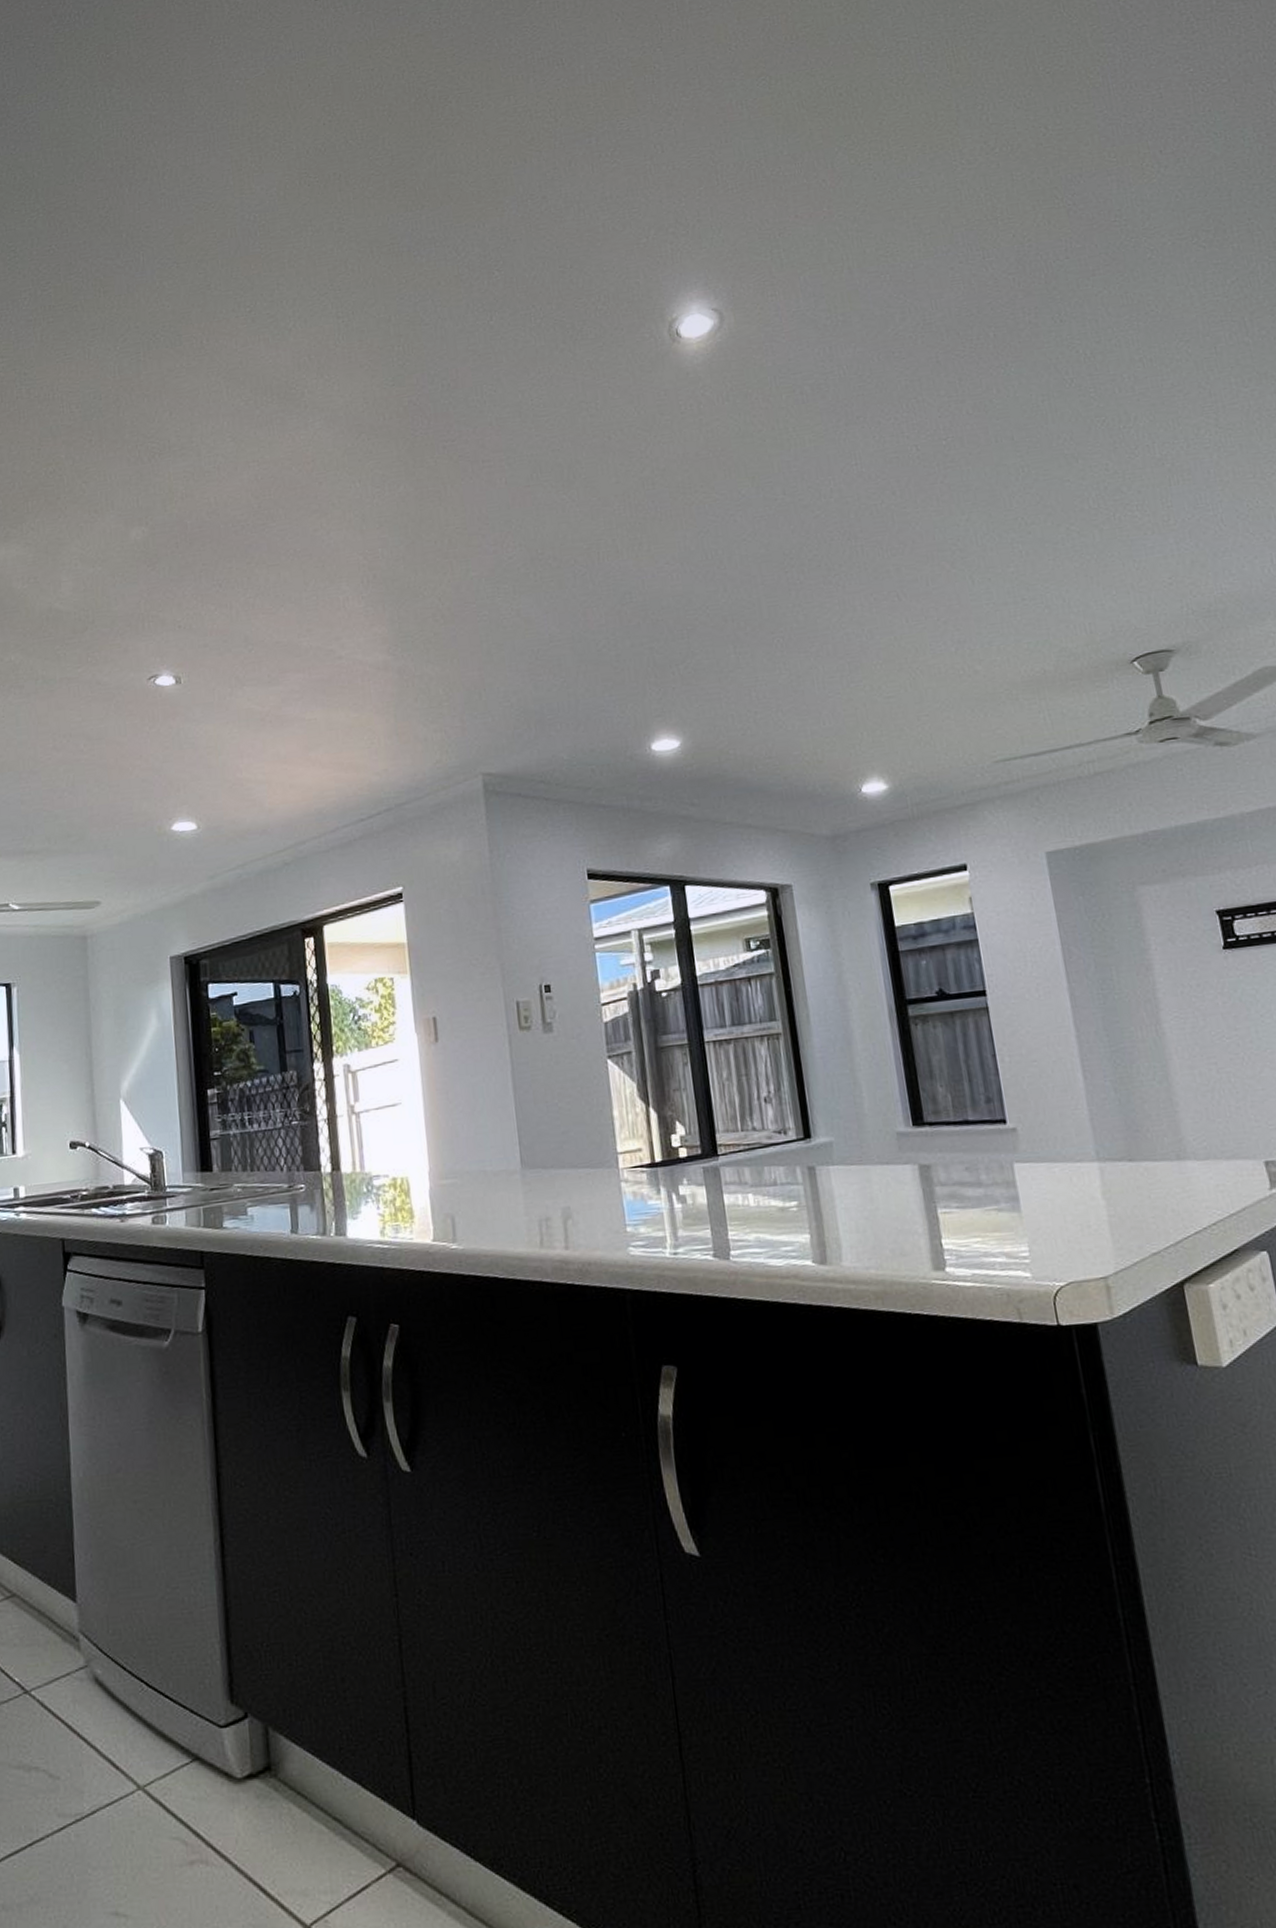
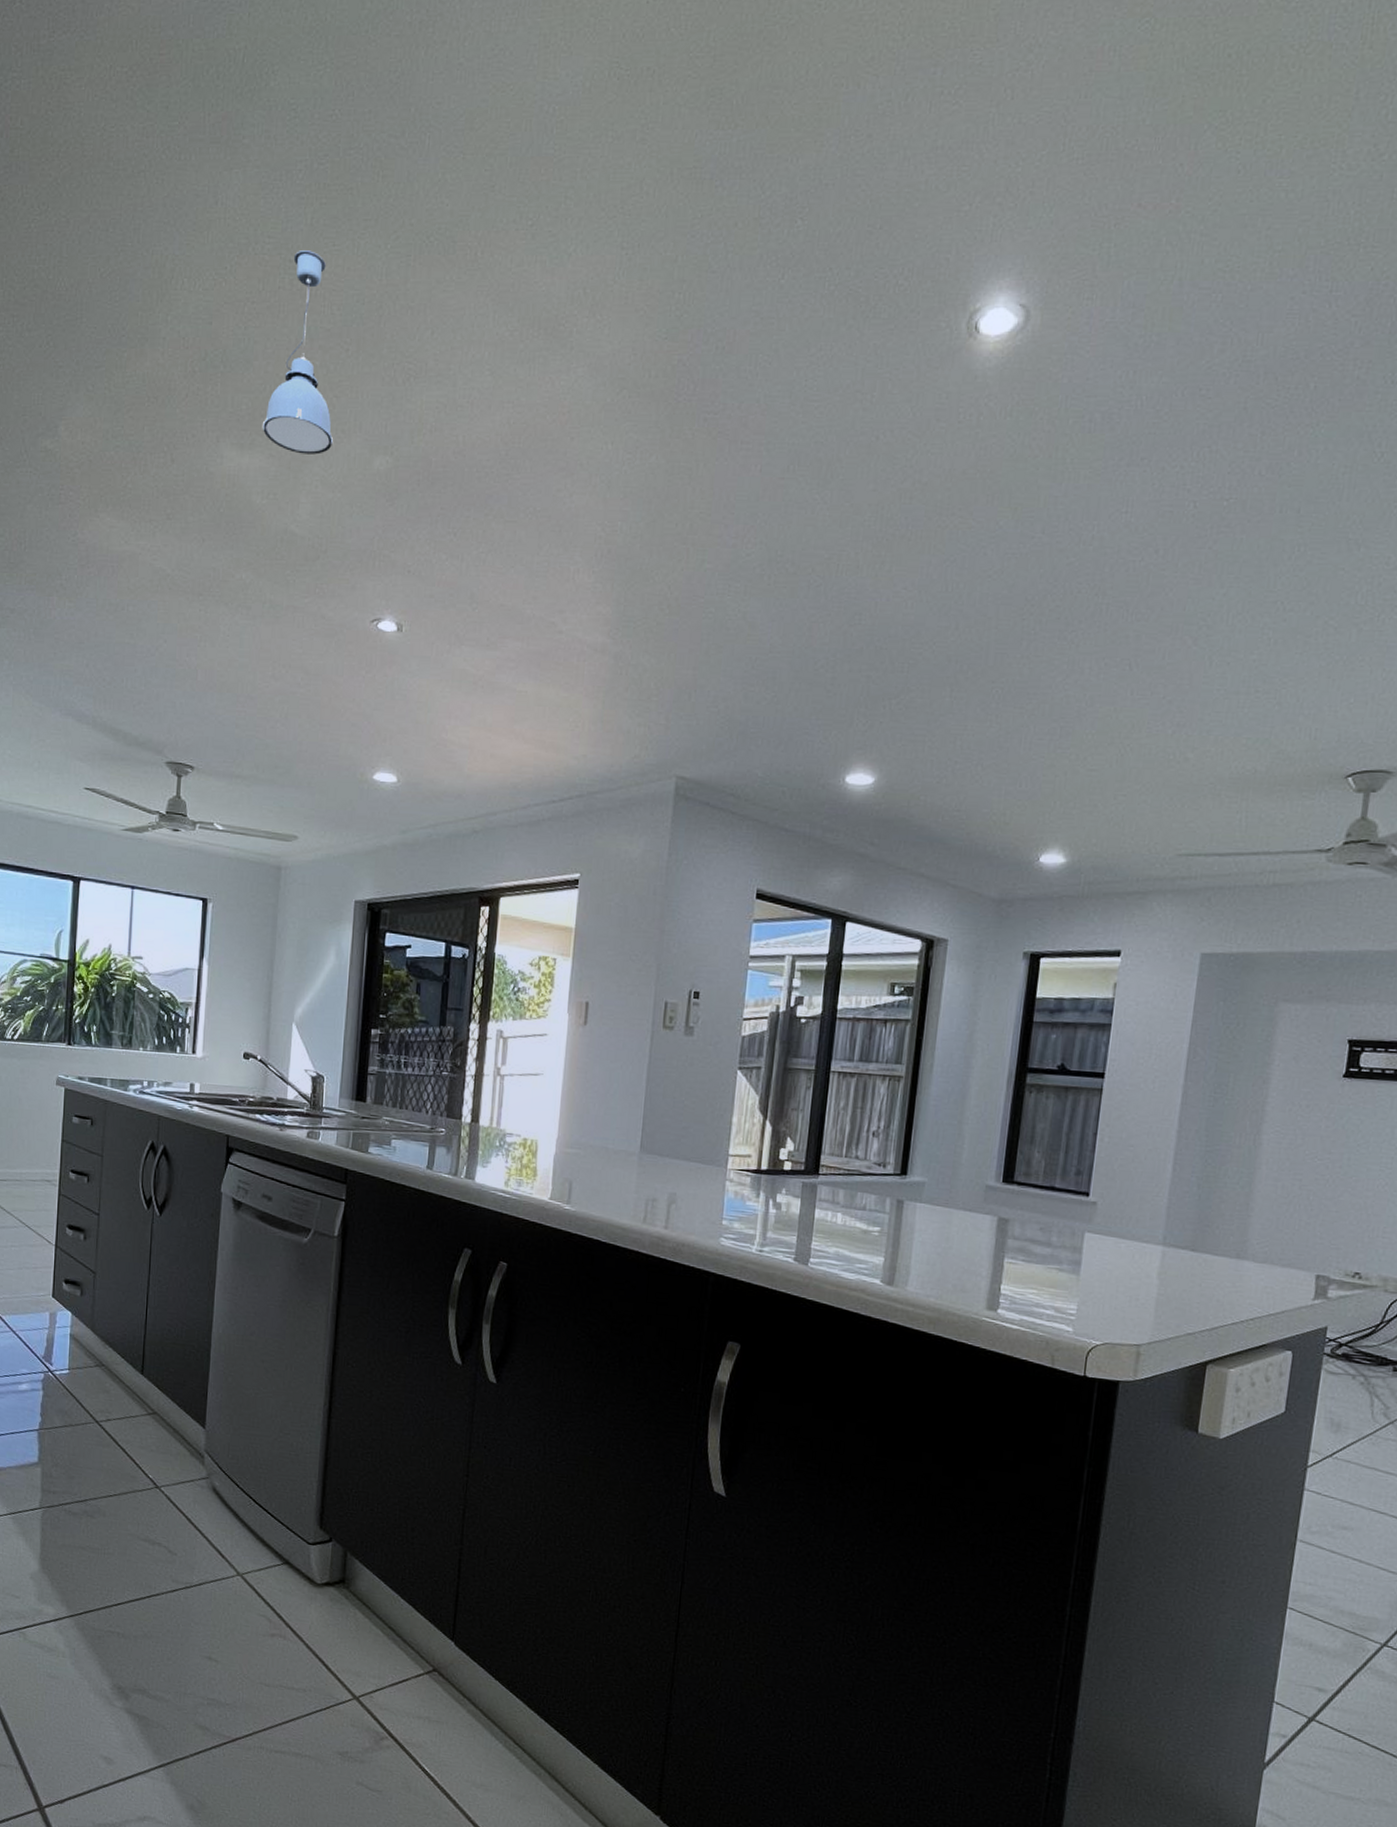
pendant light: none [15,362,88,538] -> present [262,251,334,455]

